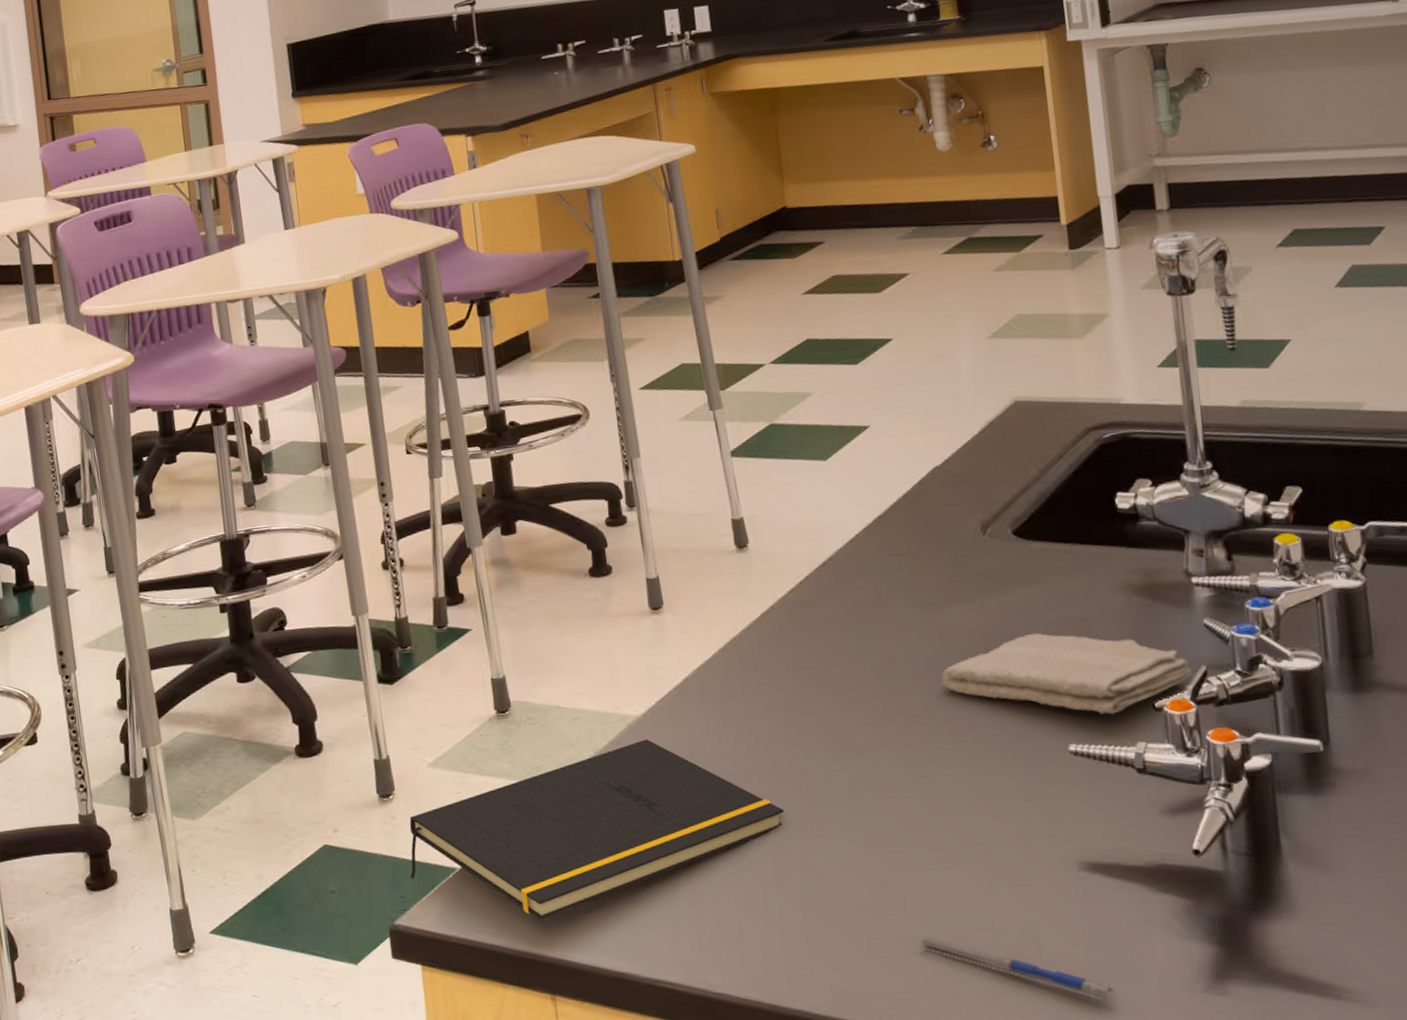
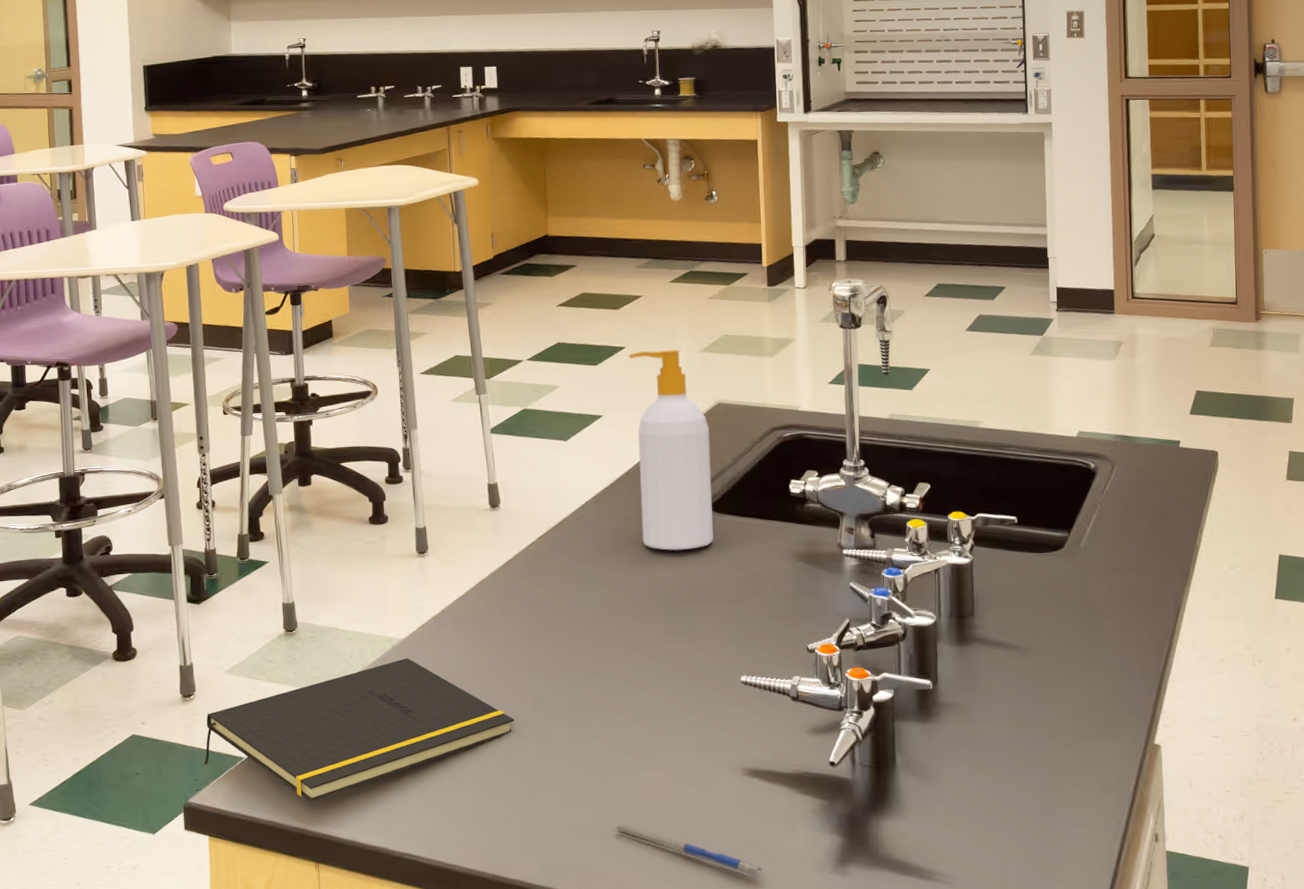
soap bottle: none [898,337,1022,590] -> present [629,350,714,551]
washcloth: present [941,632,1192,715] -> none [645,587,838,654]

